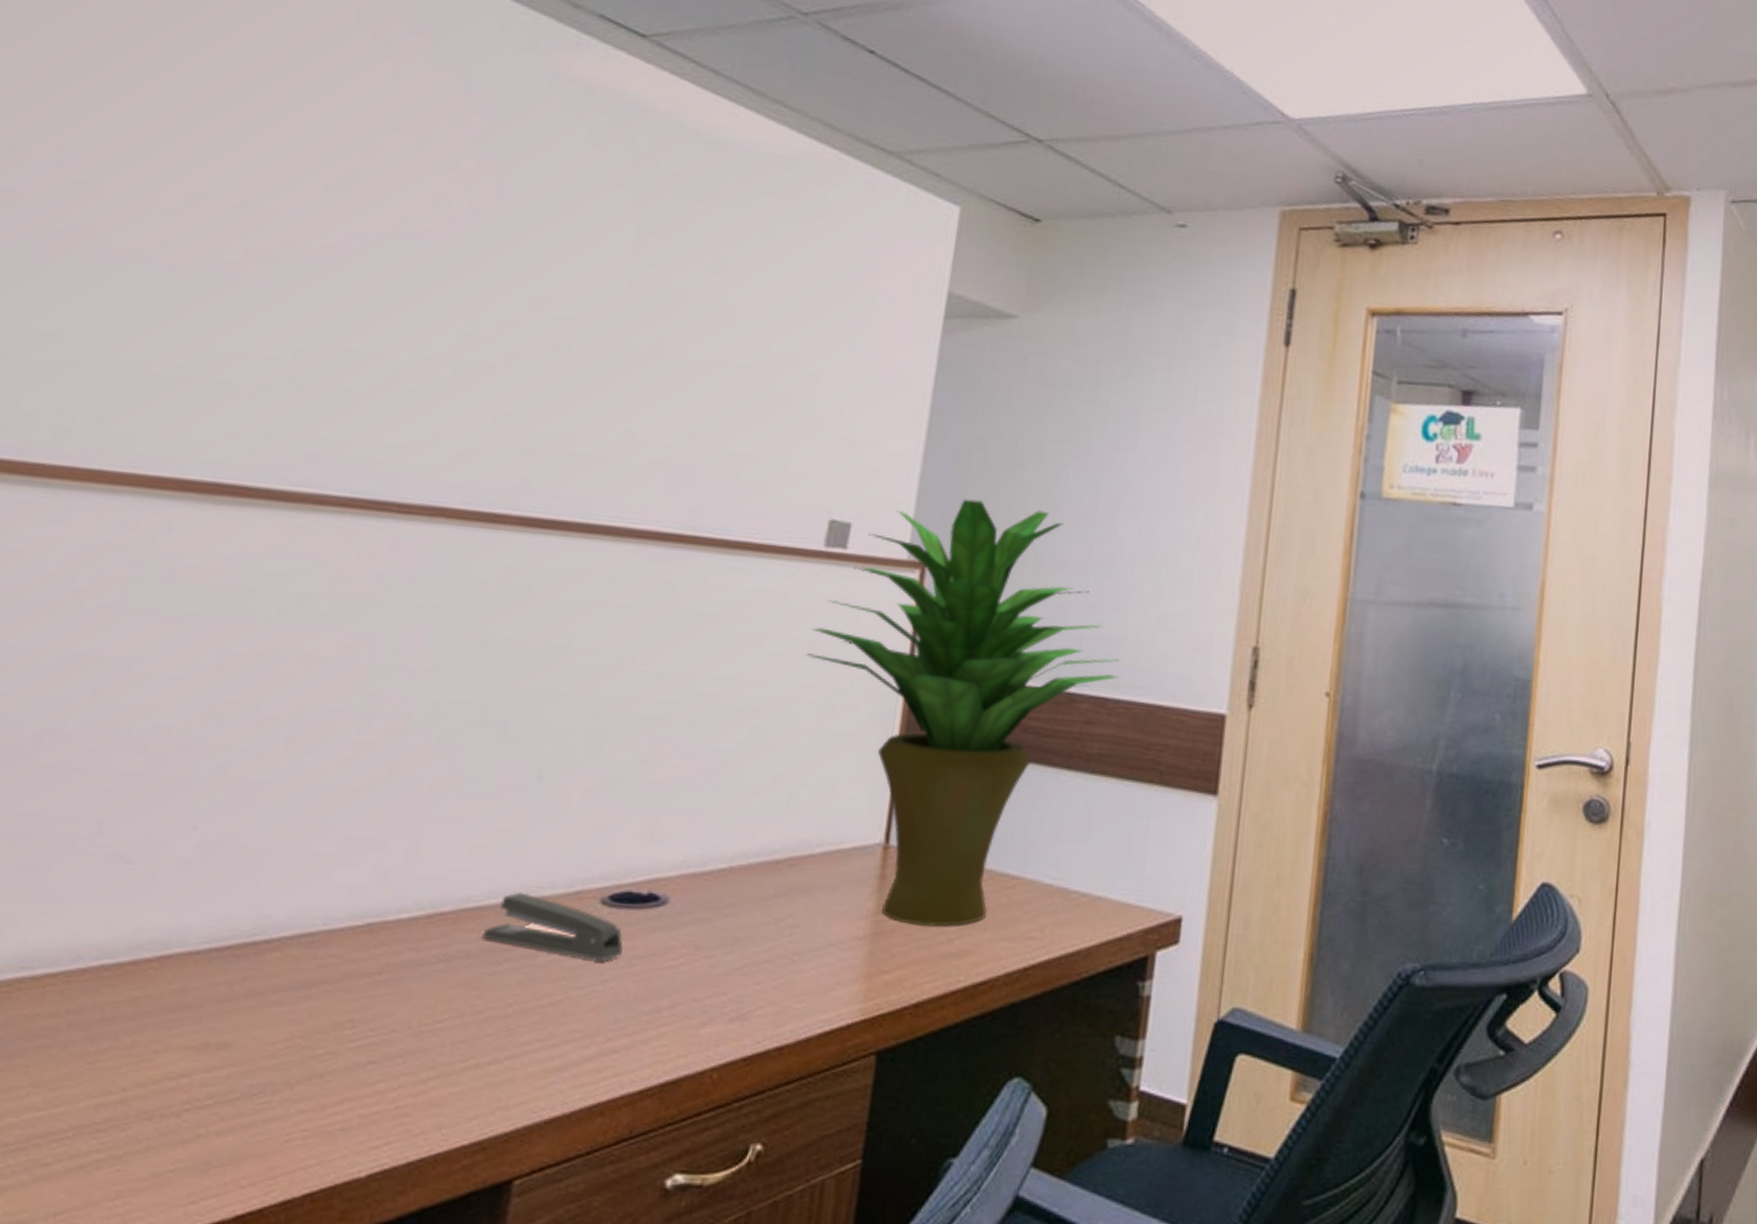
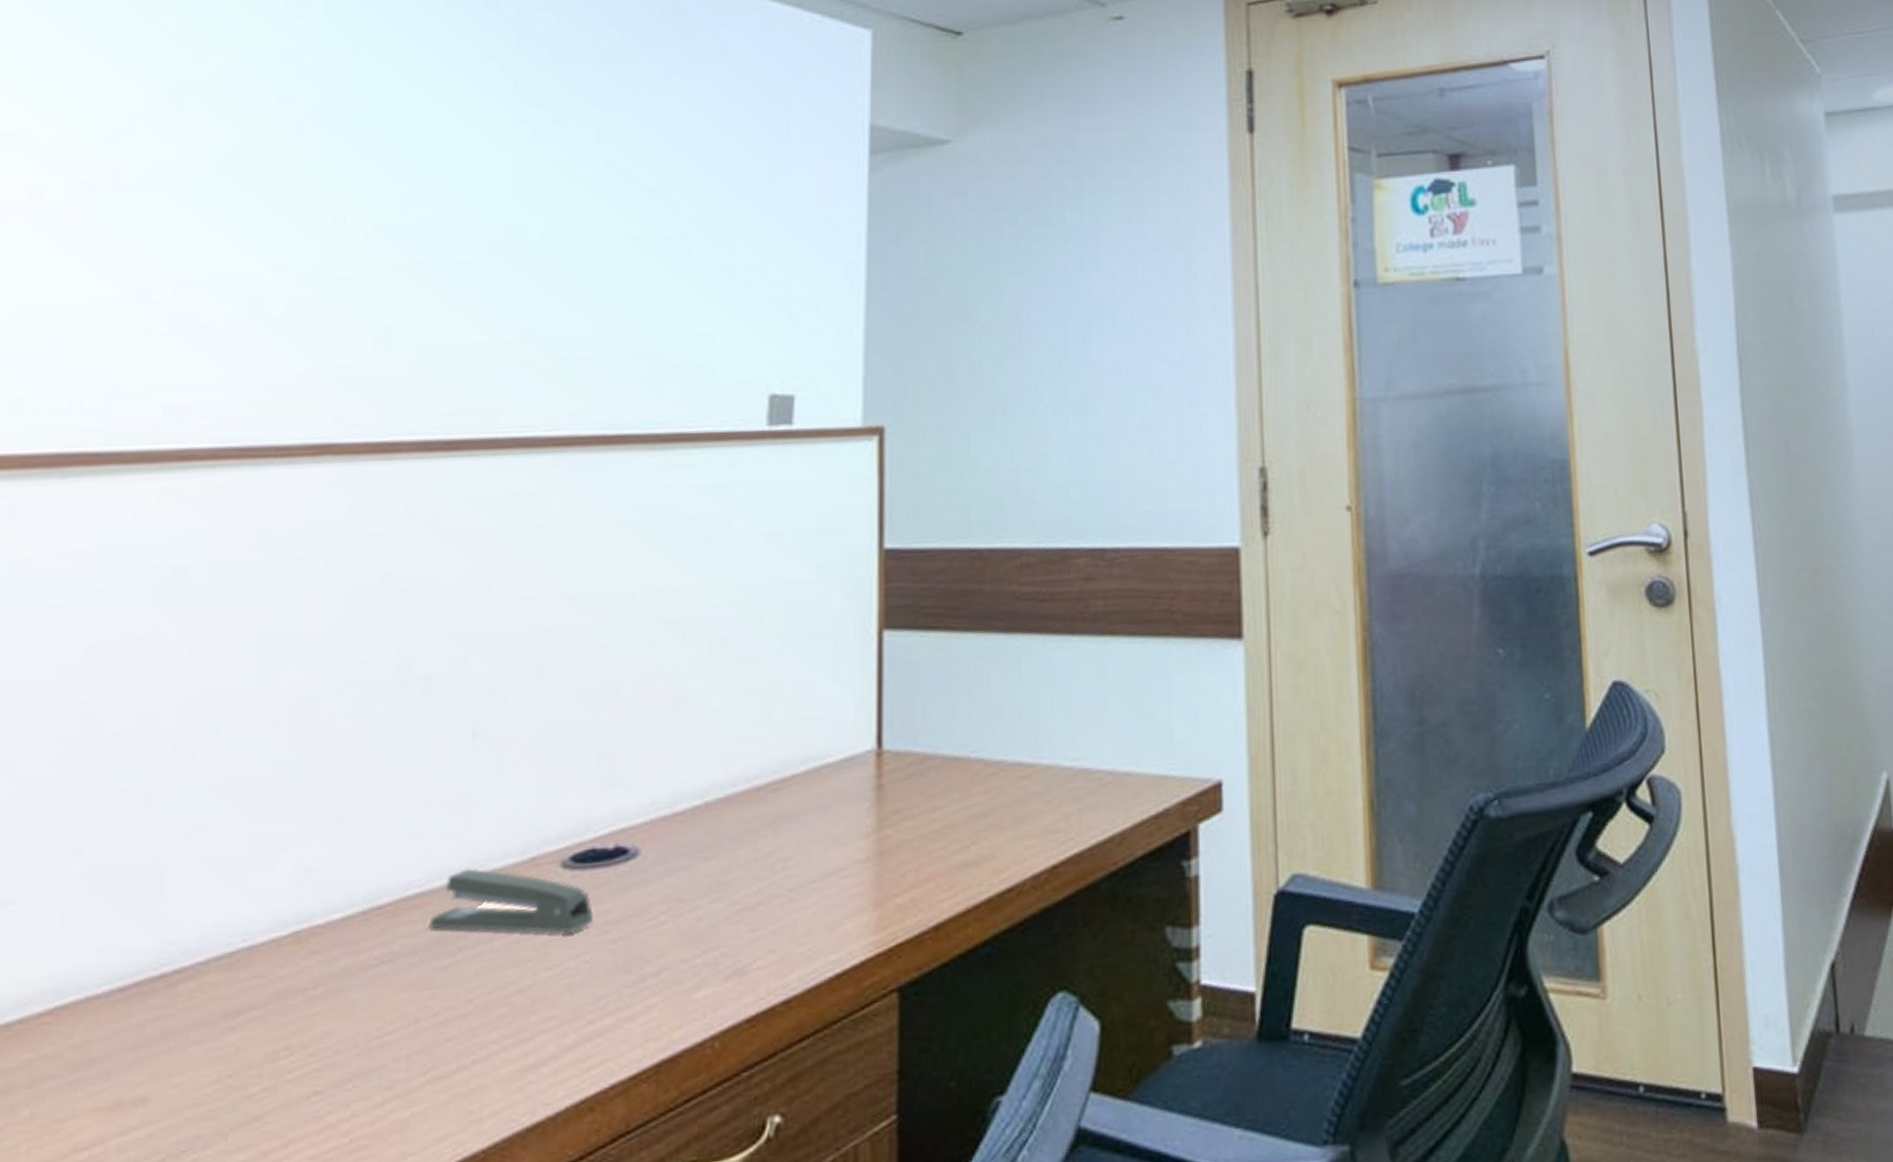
potted plant: present [806,499,1120,927] -> none [762,349,1116,837]

